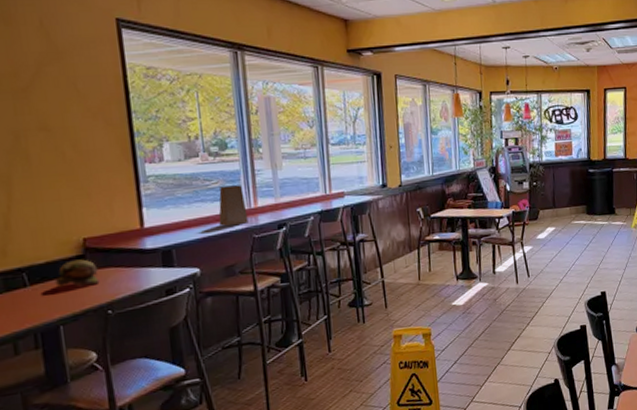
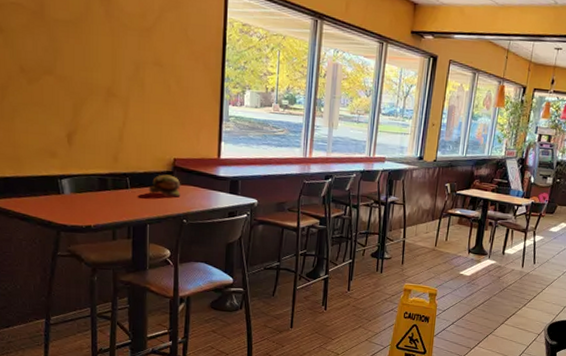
paper bag: present [218,185,248,227] -> none [279,135,303,170]

